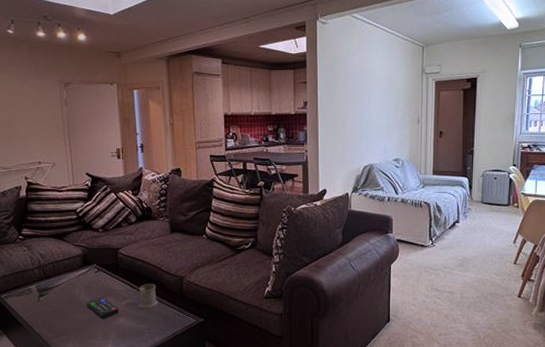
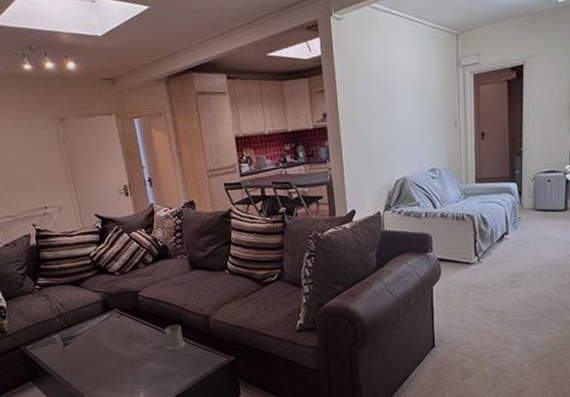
remote control: present [86,296,119,319] -> none [112,341,146,364]

